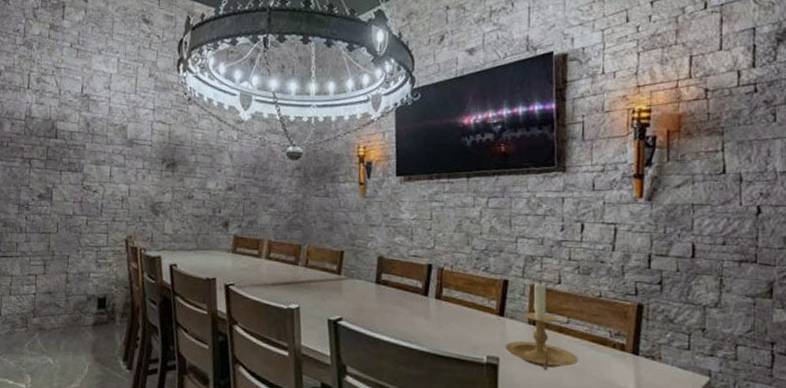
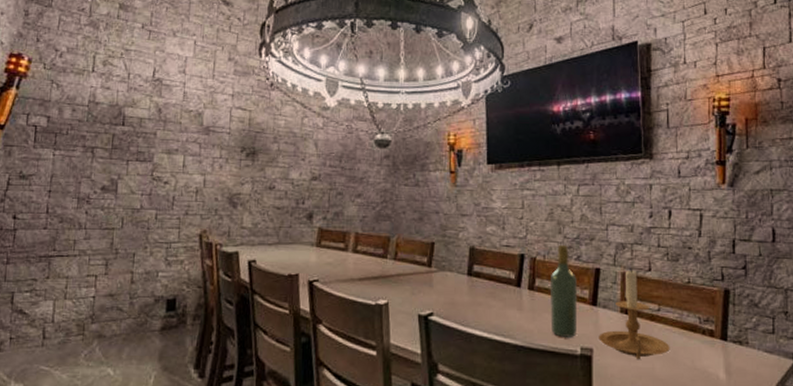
wine bottle: none [457,255,484,347] -> present [550,244,577,338]

